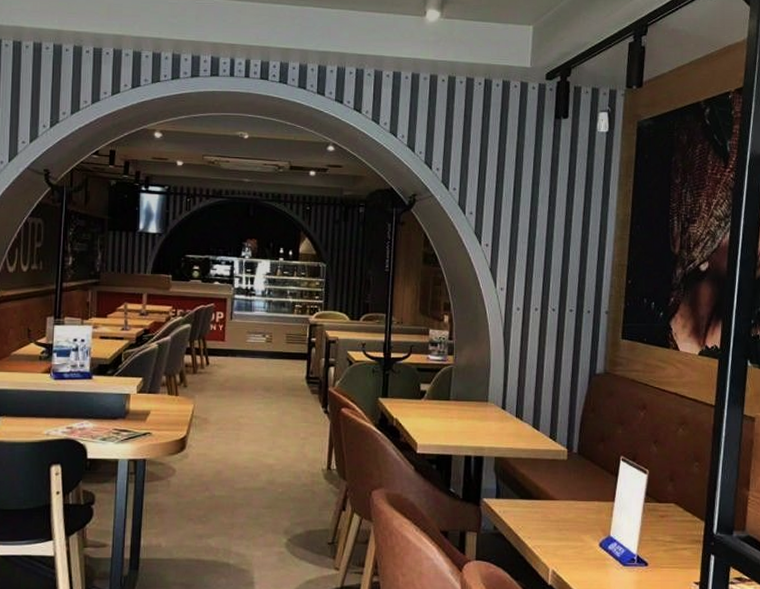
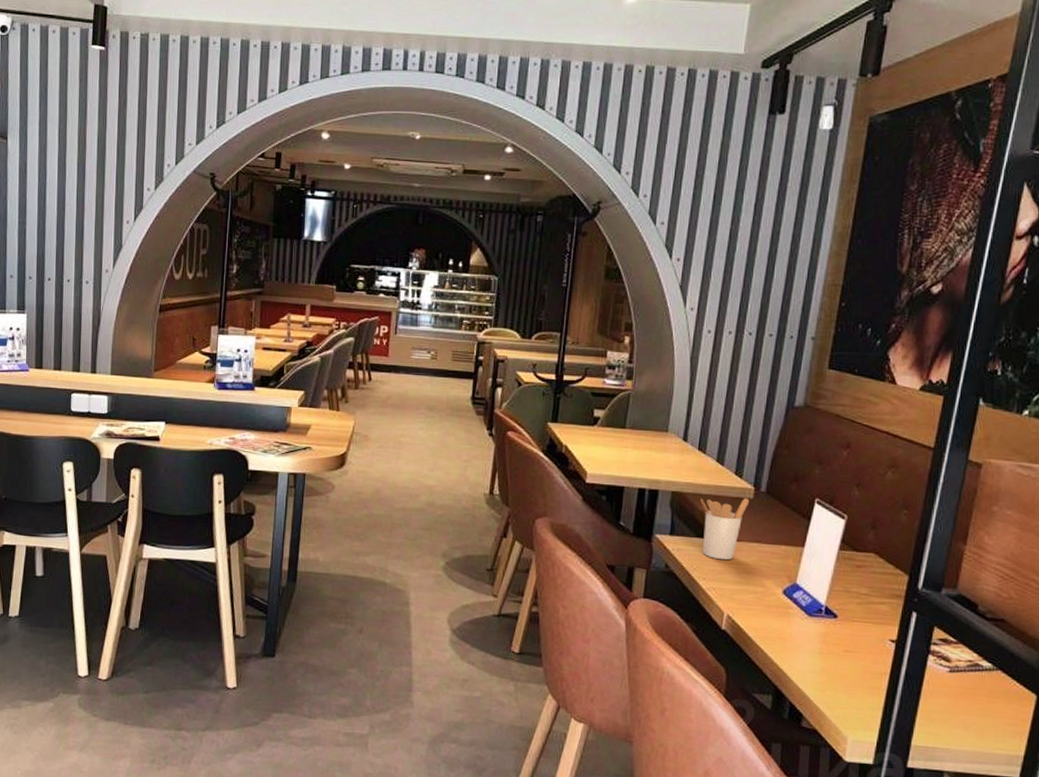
utensil holder: none [521,459,564,519] -> present [700,498,750,560]

